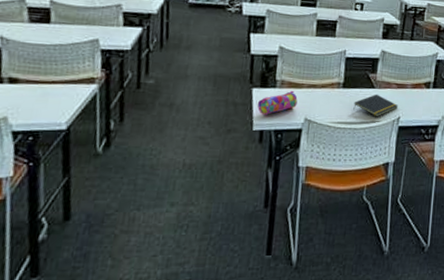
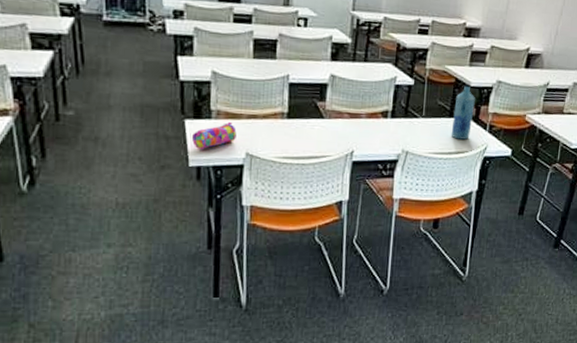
notepad: present [353,94,398,117] -> none [300,125,351,151]

